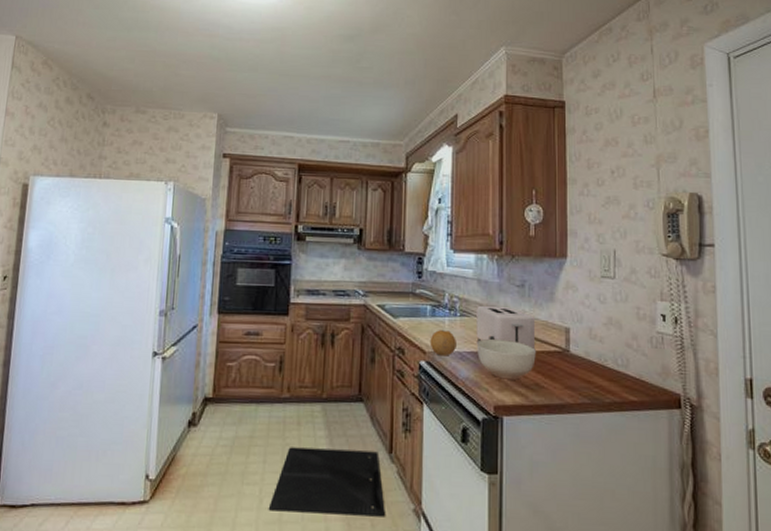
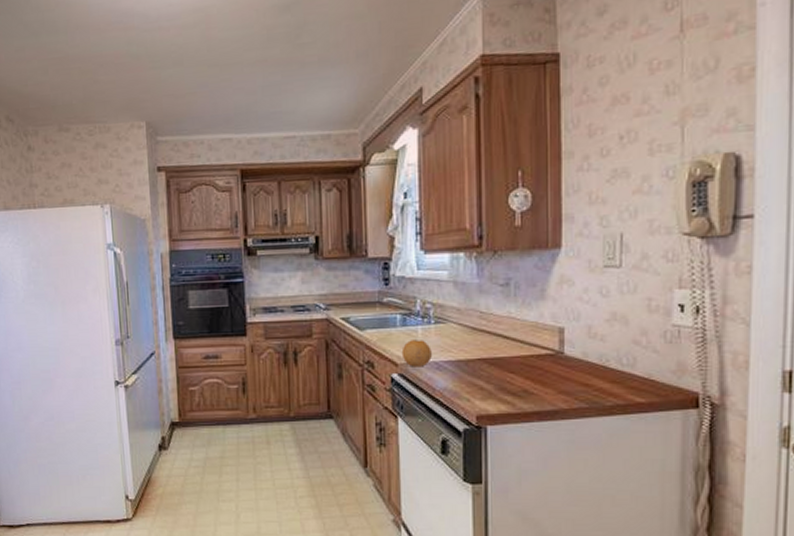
door mat: present [268,447,385,517] -> none [246,465,364,528]
toaster: present [476,305,536,349] -> none [453,308,524,353]
bowl: present [476,338,537,380] -> none [454,344,525,388]

